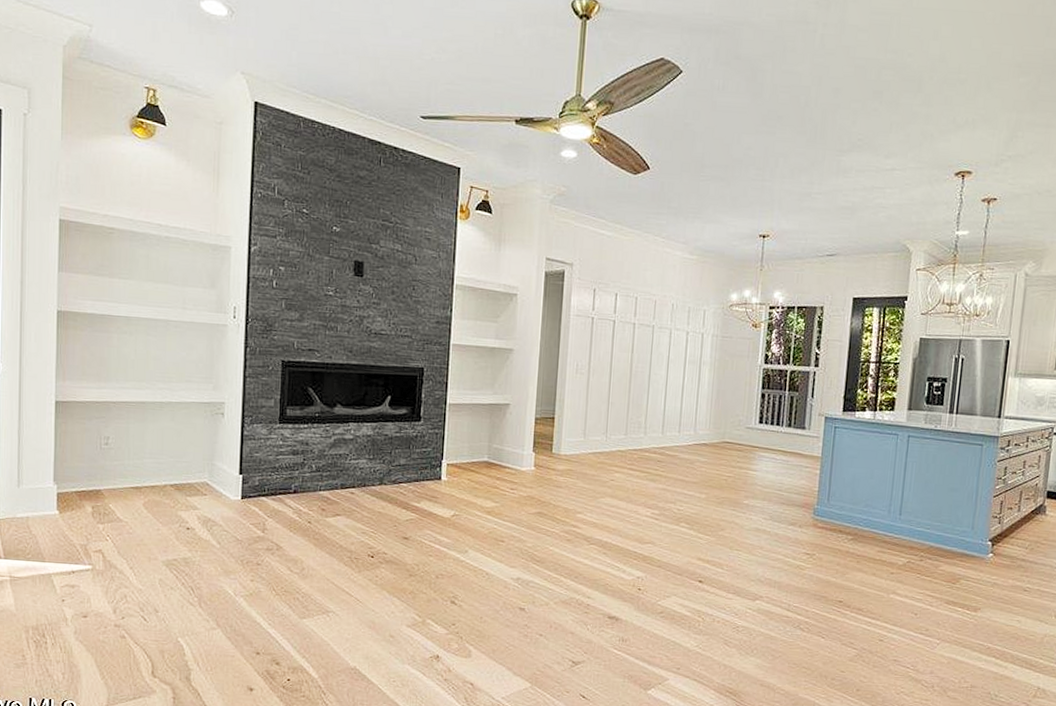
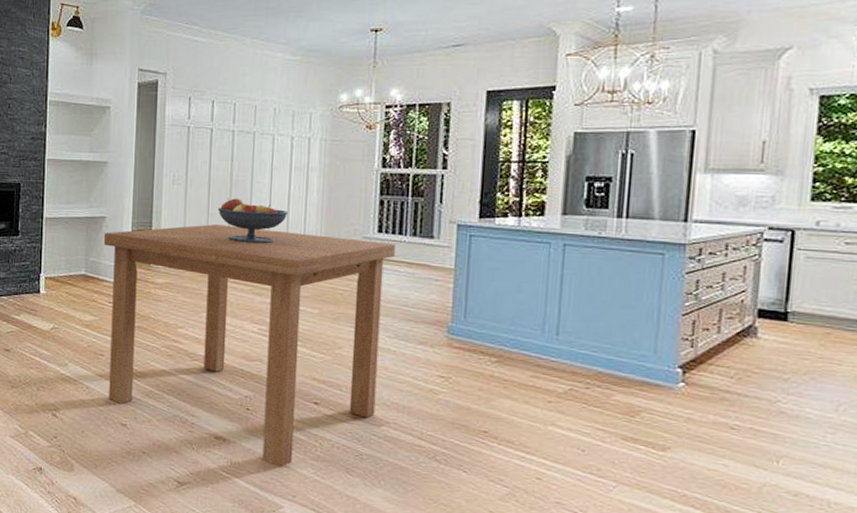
dining table: none [507,413,773,643] -> present [103,224,395,468]
fruit bowl: none [617,388,682,433] -> present [217,198,289,244]

